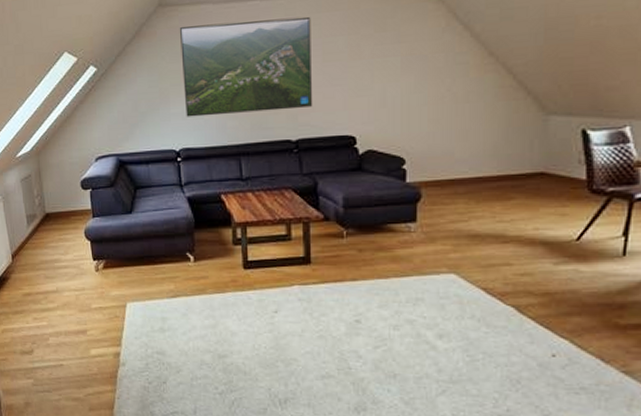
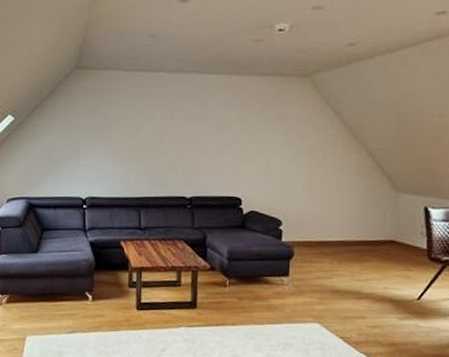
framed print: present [179,16,313,117] -> none [92,89,209,170]

